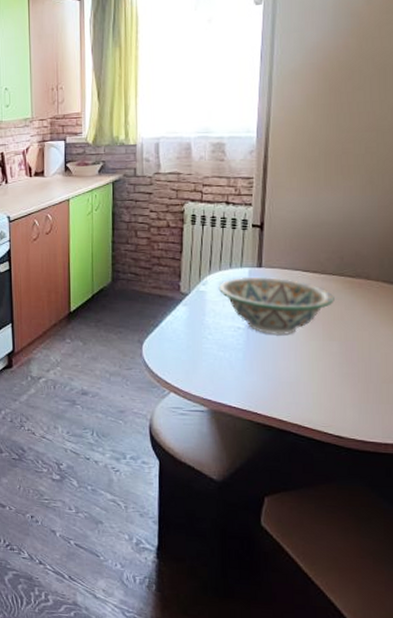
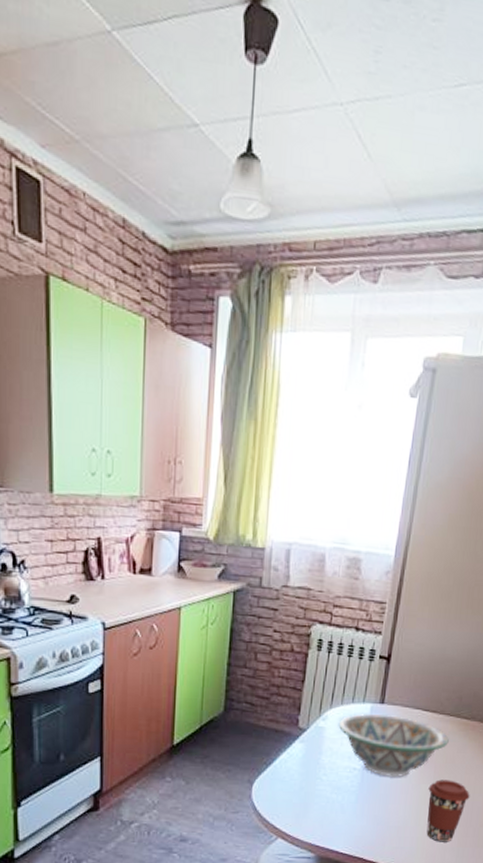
coffee cup: none [318,336,366,398] -> present [426,779,470,842]

